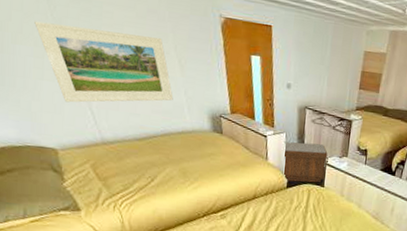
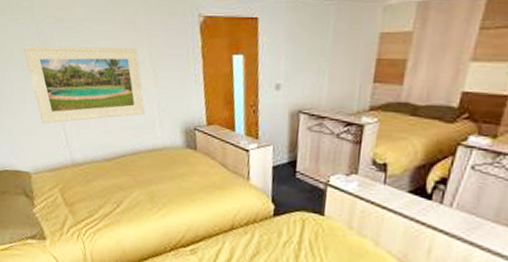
bench: present [283,141,328,183] -> none [270,156,329,210]

